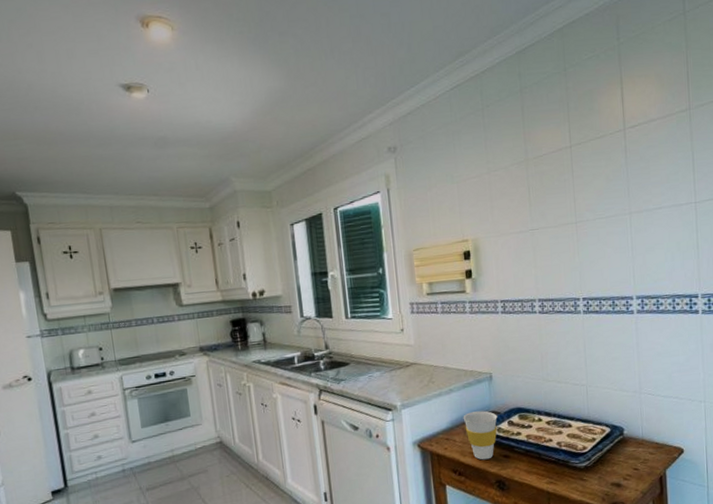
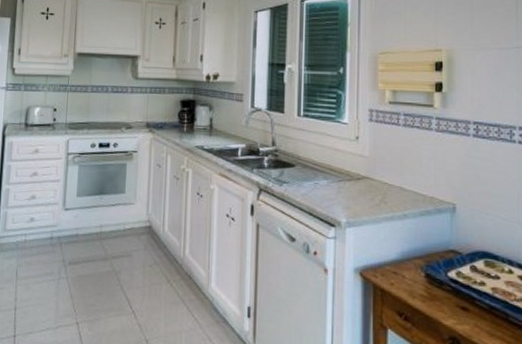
cup: present [463,410,498,460] -> none [416,246,458,308]

